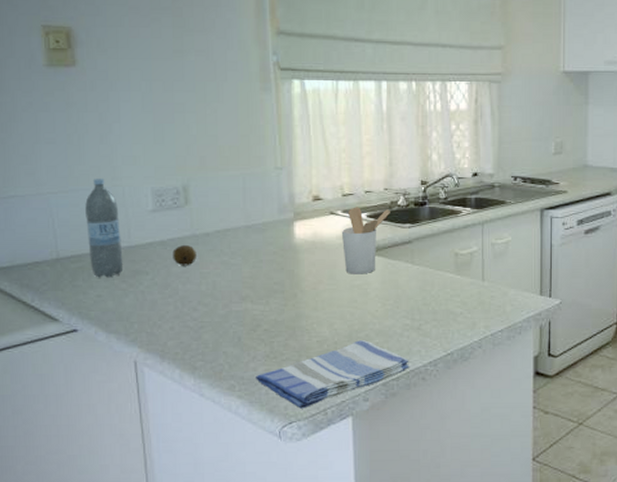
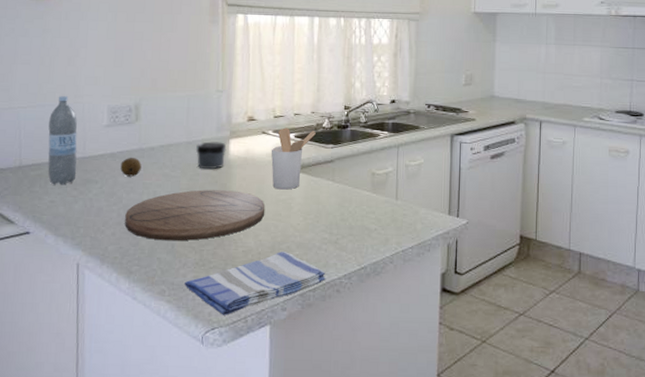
cutting board: none [183,277,339,334] -> present [125,189,265,241]
jar: none [256,225,291,256] -> present [195,141,227,170]

